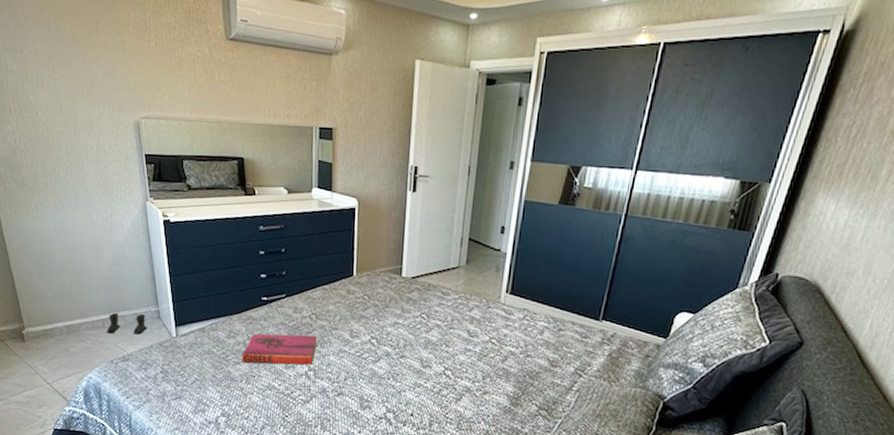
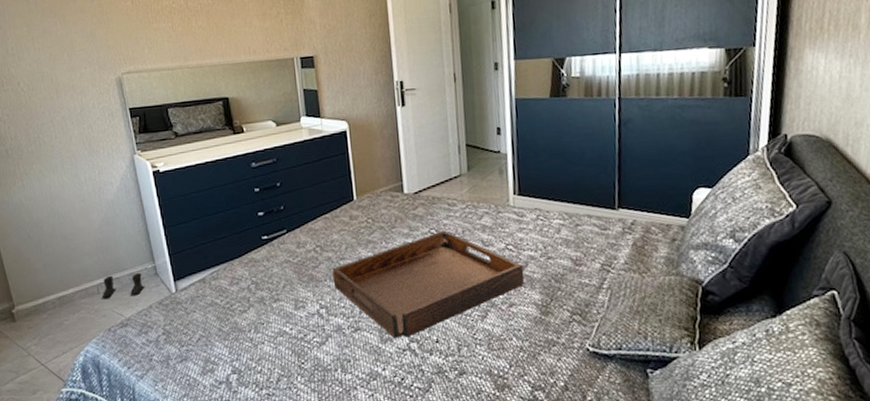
hardback book: present [242,333,318,365] -> none [248,269,326,311]
serving tray: none [323,316,503,408] -> present [332,230,525,338]

